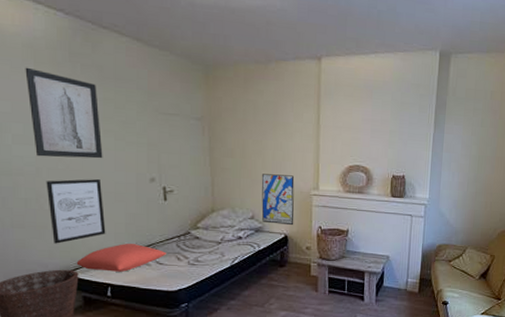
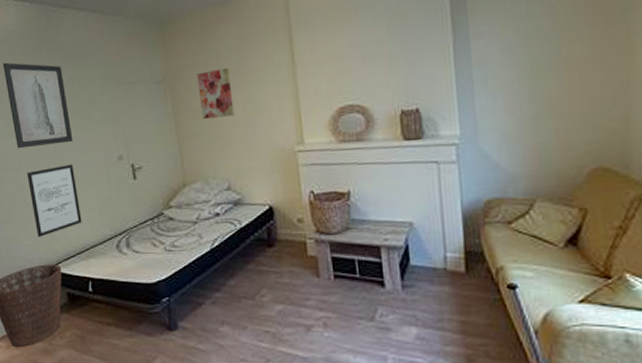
cushion: present [76,244,166,272] -> none [58,231,141,264]
wall art: none [234,117,265,159] -> present [197,67,234,119]
wall art: present [261,174,295,226] -> none [233,130,279,194]

